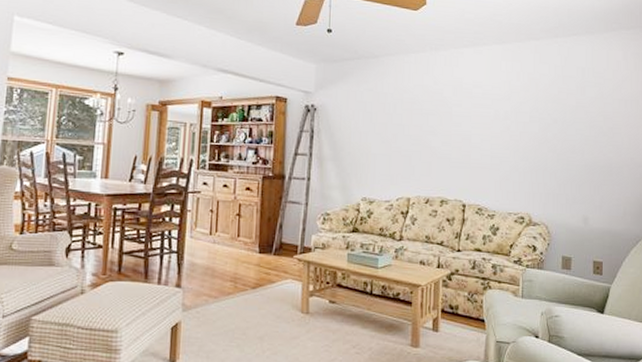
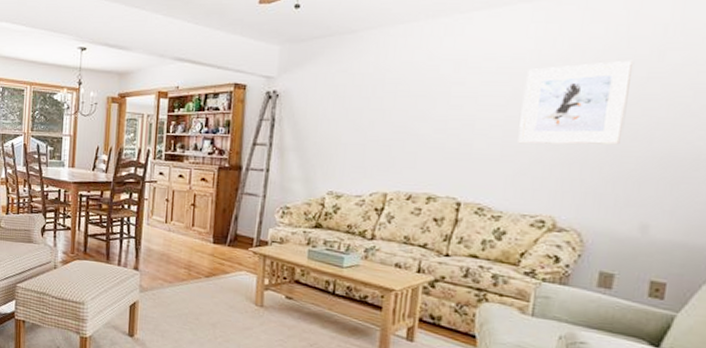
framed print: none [501,92,568,156] -> present [518,60,634,145]

